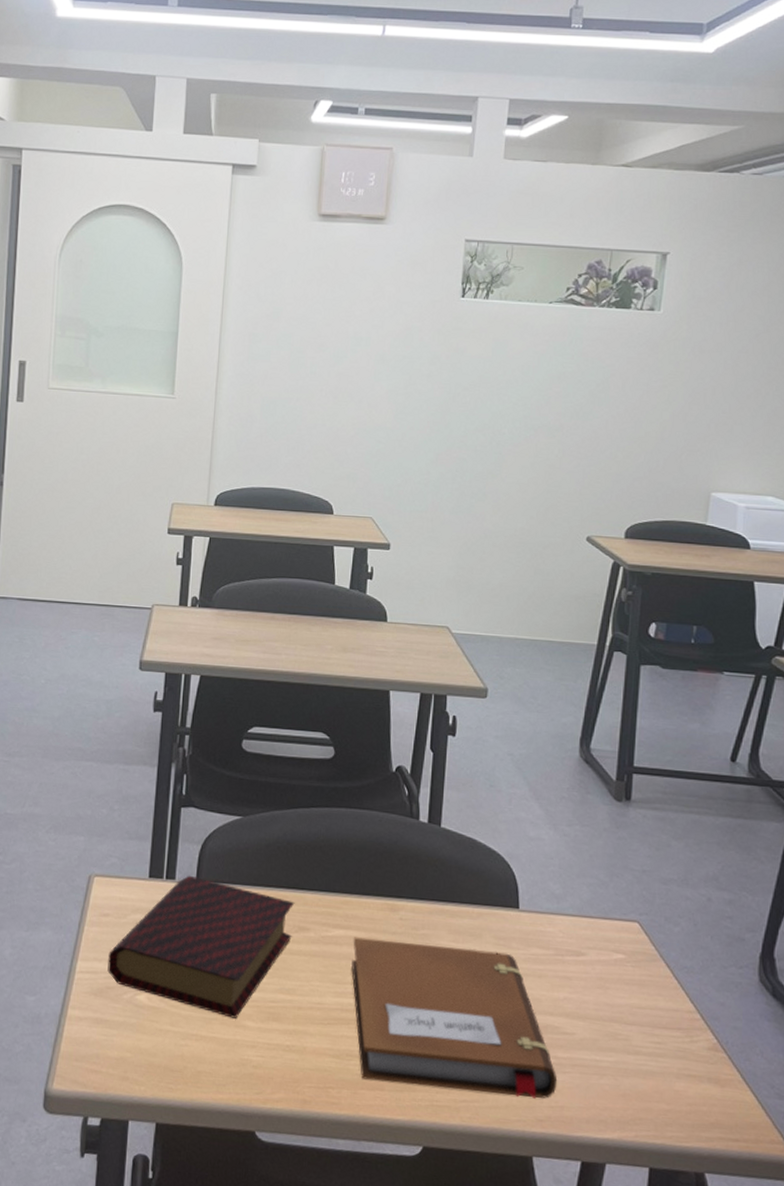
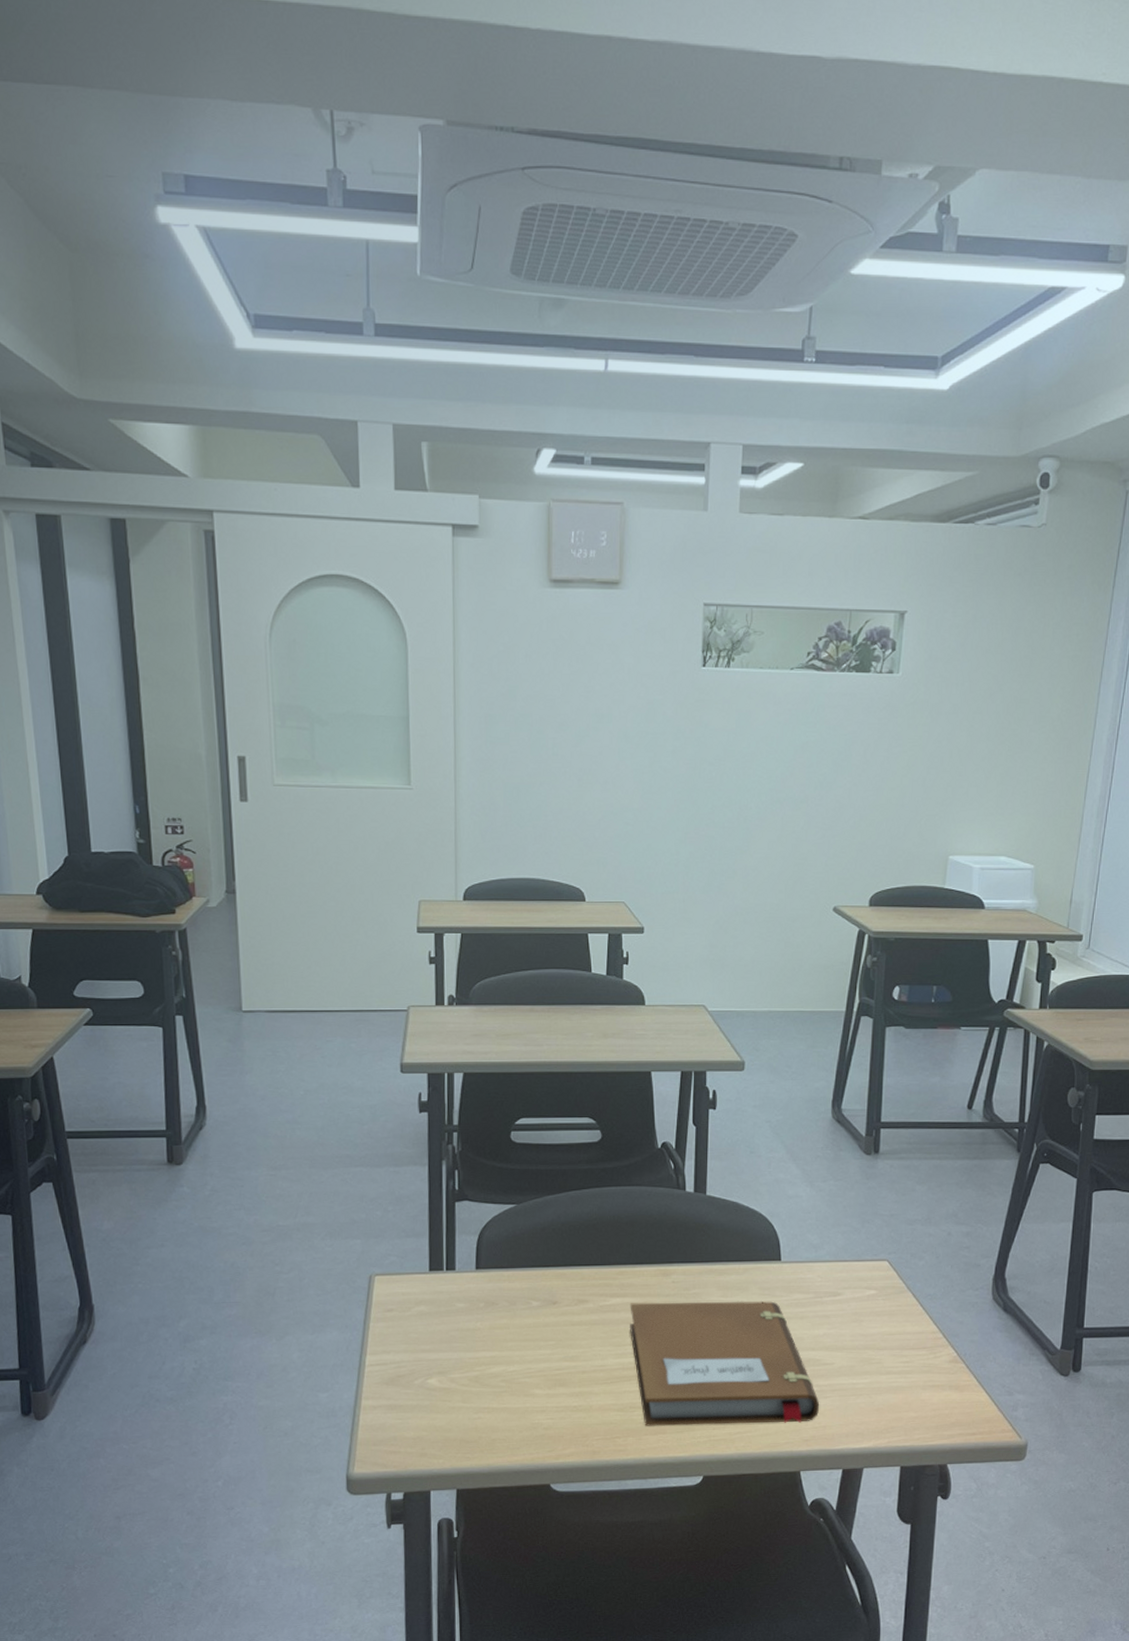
book: present [107,875,295,1019] -> none [396,1264,573,1389]

